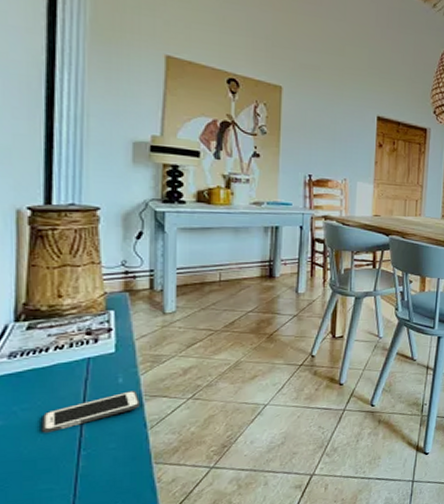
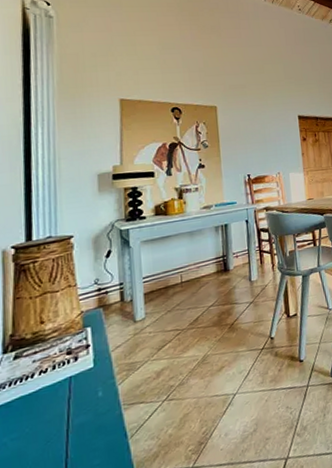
cell phone: present [42,391,140,433] -> none [30,402,119,460]

